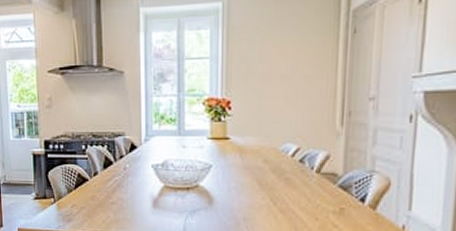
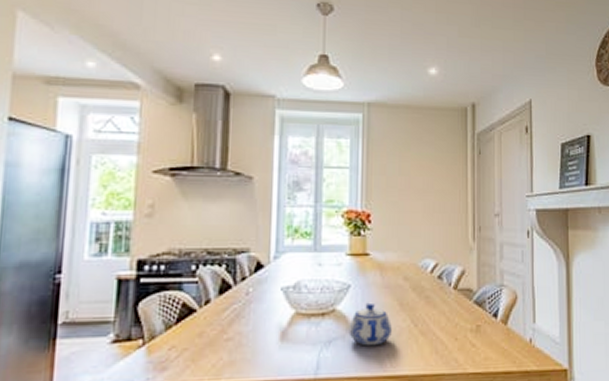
teapot: none [211,181,251,218] -> present [349,302,392,346]

